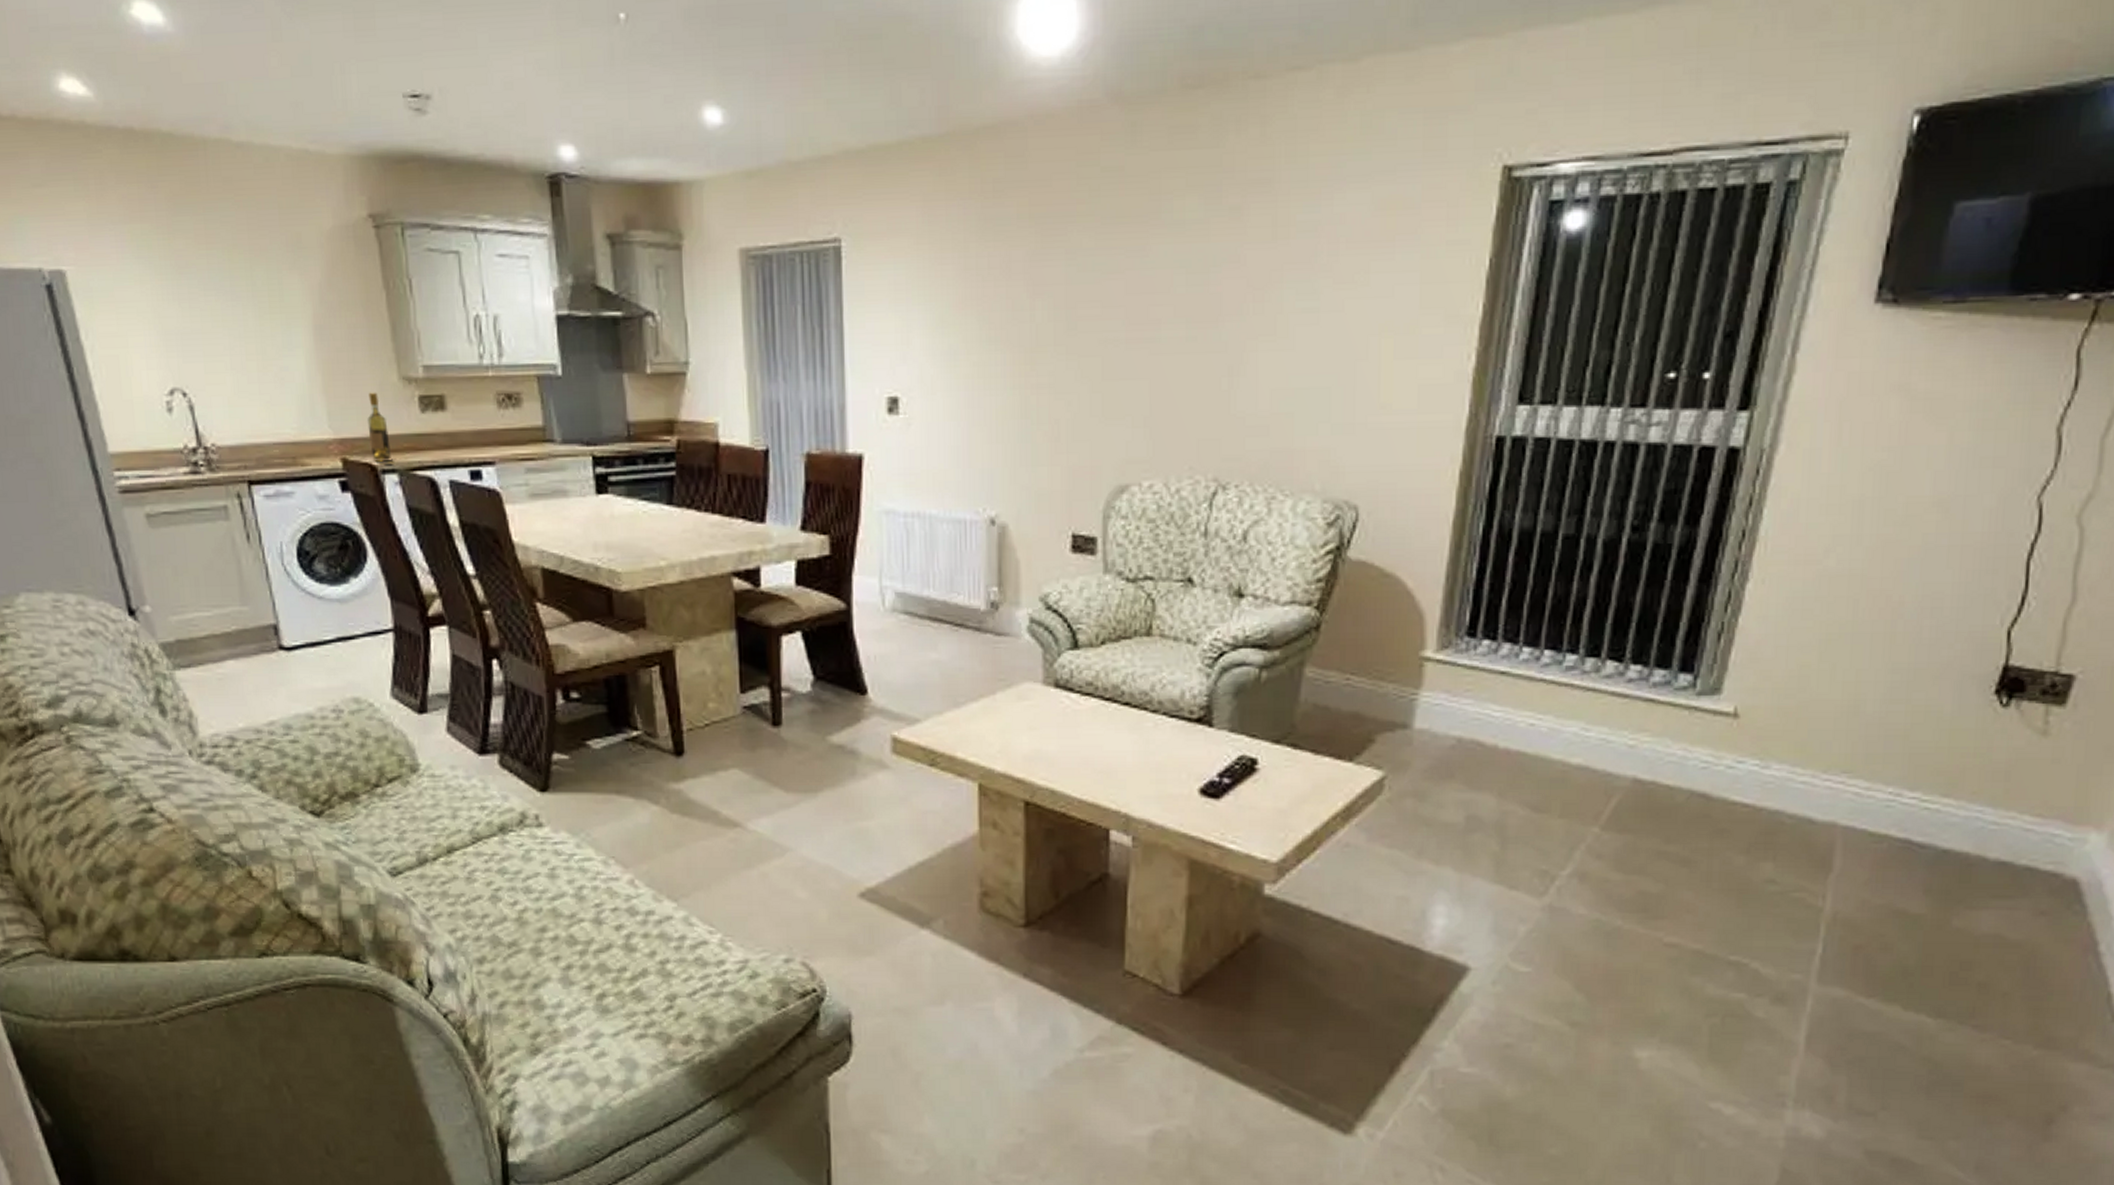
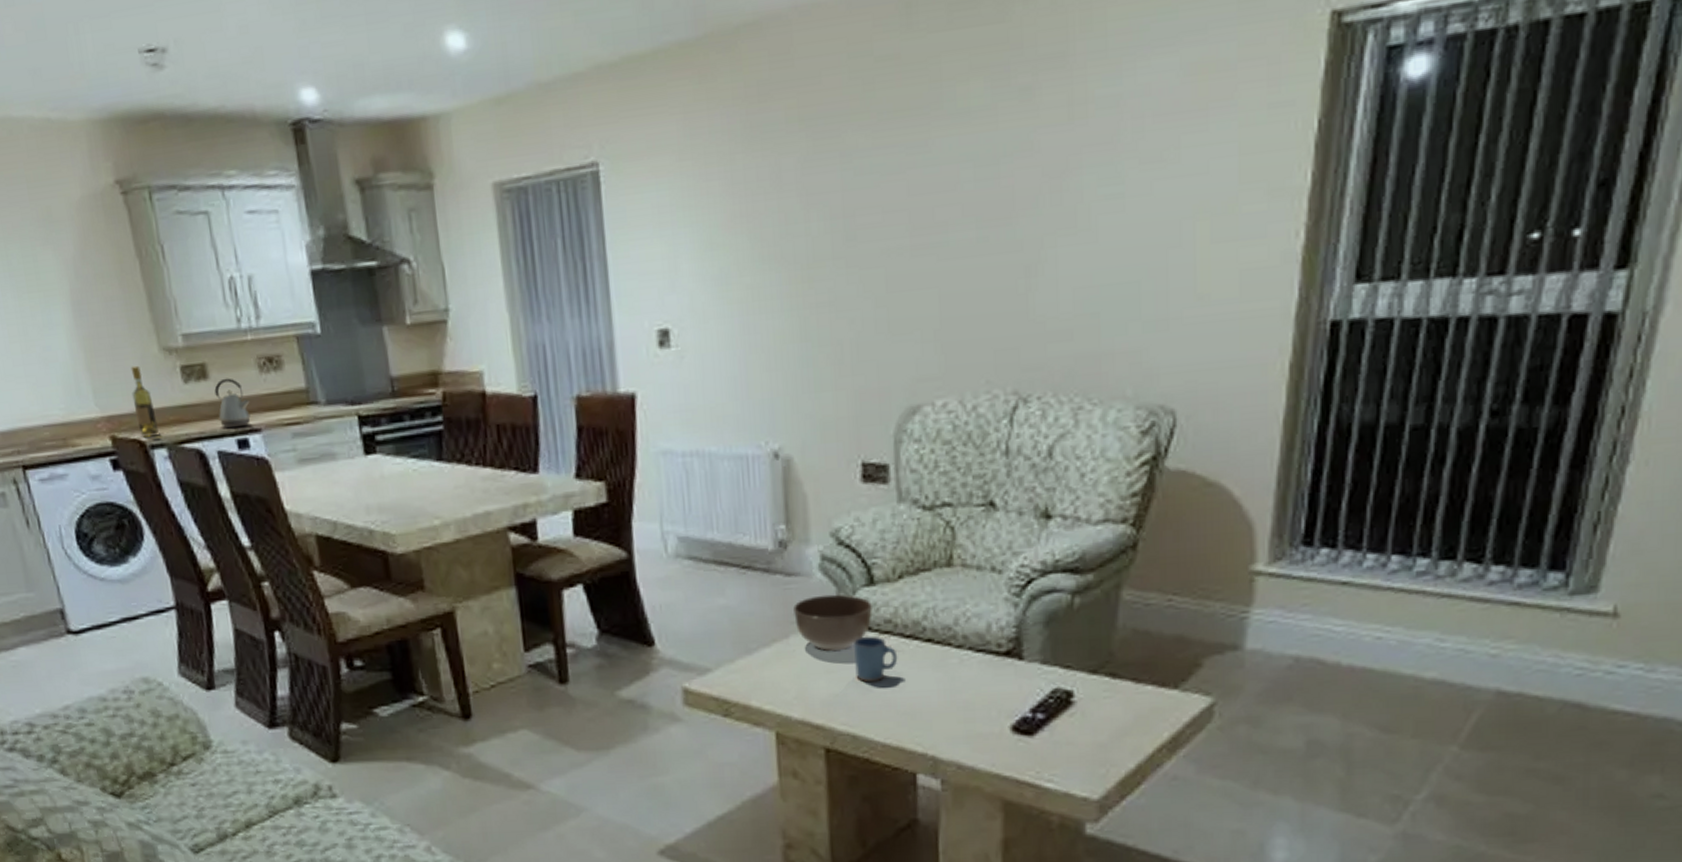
kettle: none [451,411,486,459] -> present [214,378,251,429]
bowl: none [1002,655,1077,710] -> present [793,594,874,652]
mug: none [1057,696,1097,739] -> present [854,636,898,681]

